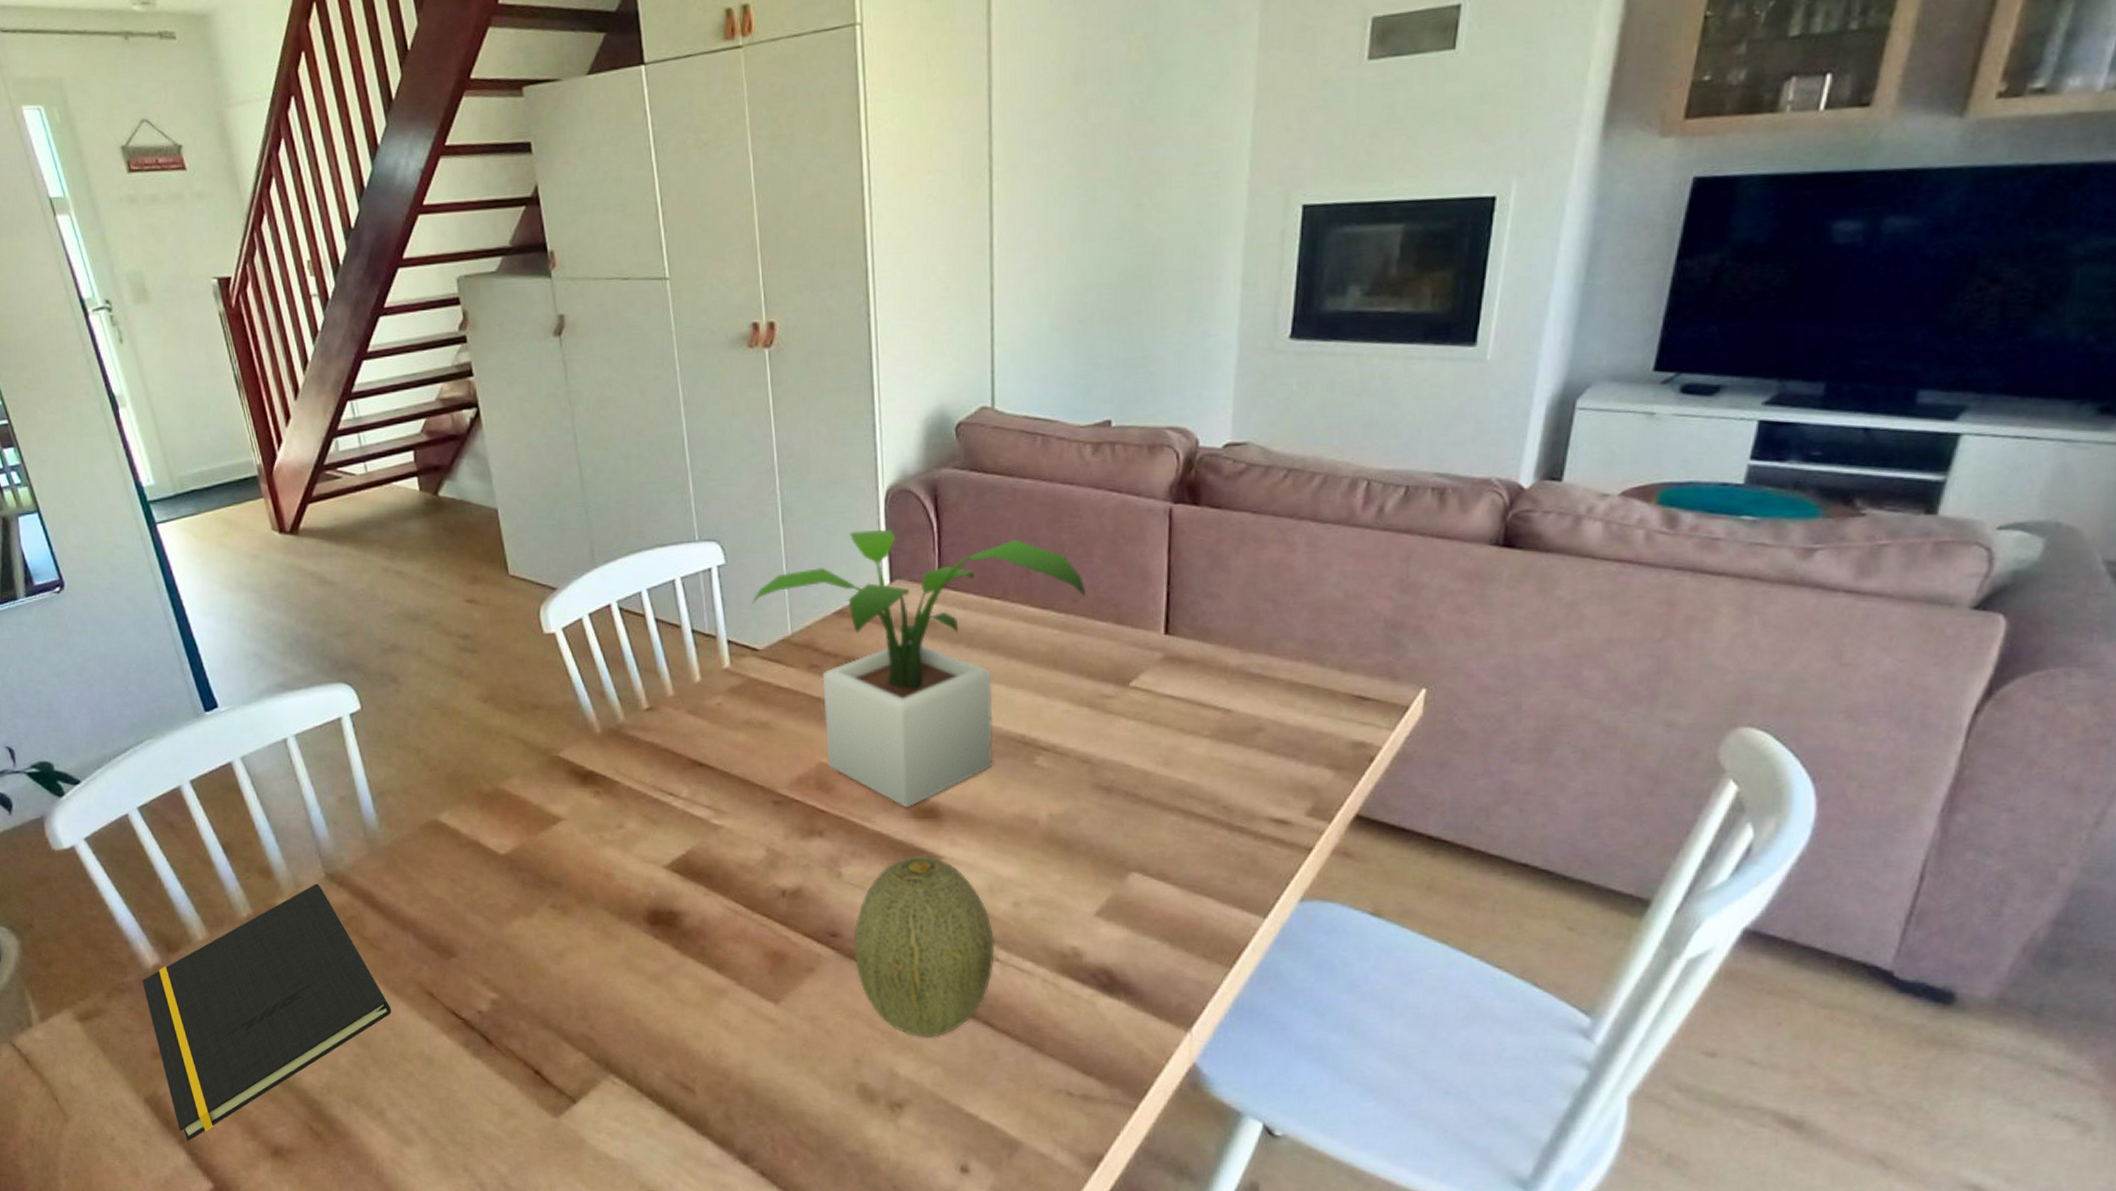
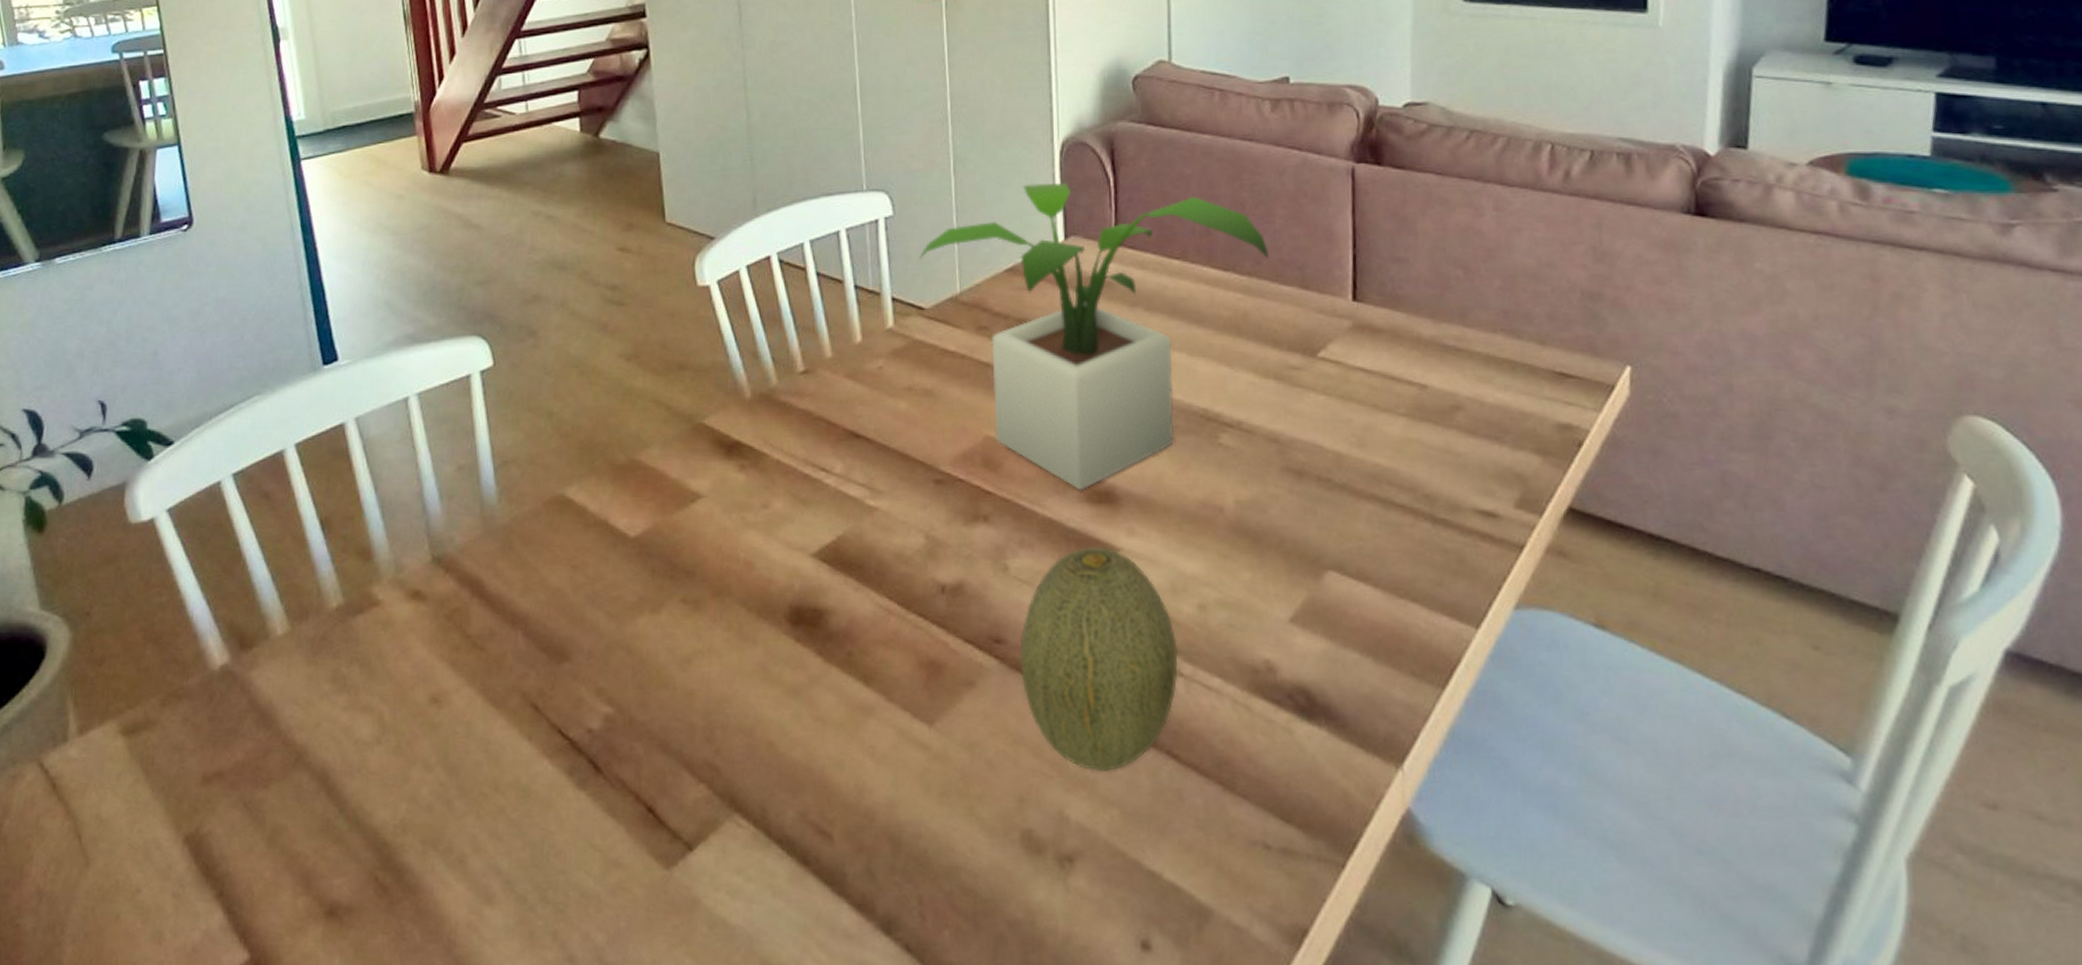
notepad: present [142,883,392,1141] -> none [204,568,488,895]

